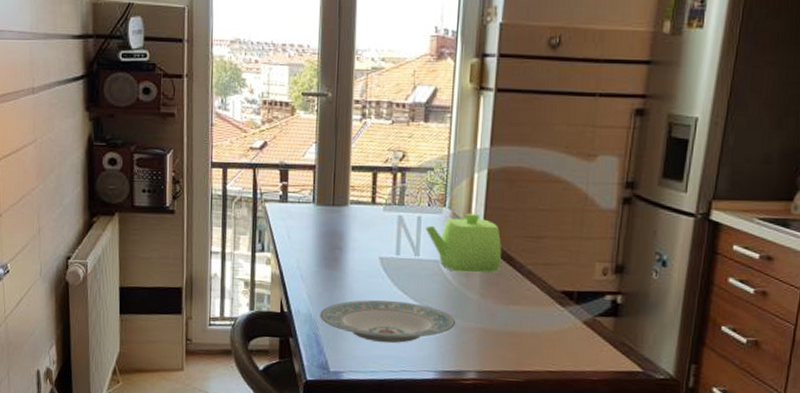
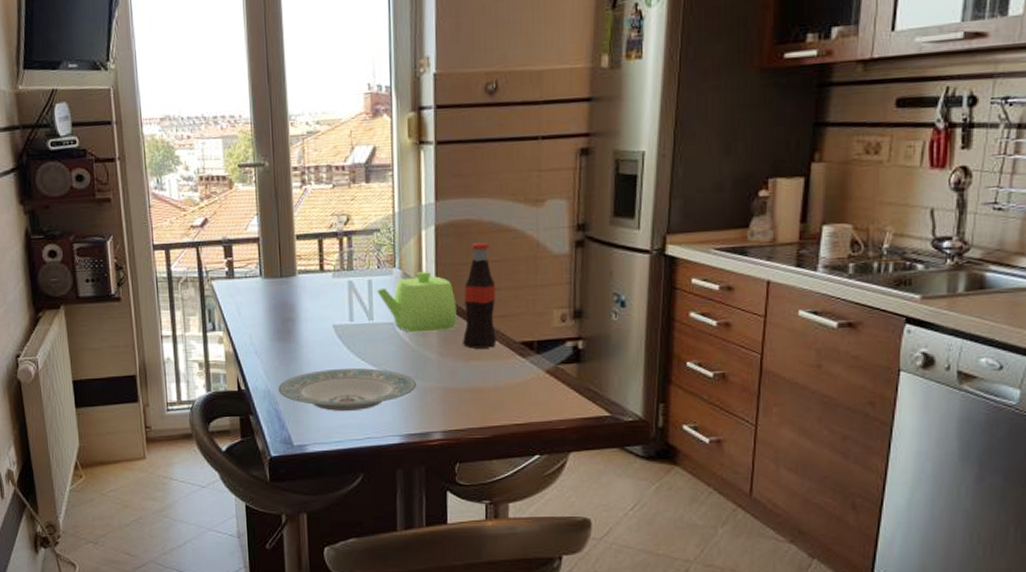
bottle: none [505,190,541,294] -> present [463,242,496,349]

